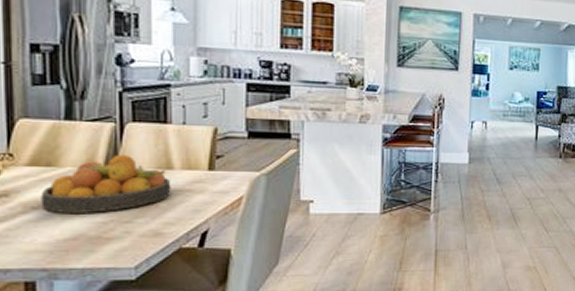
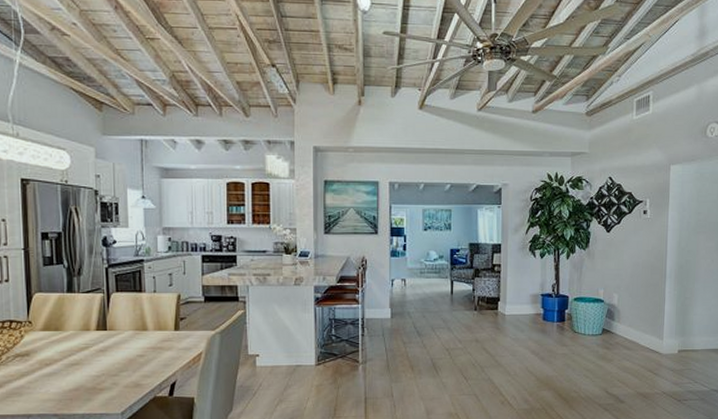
fruit bowl: present [41,154,171,213] -> none [51,319,147,368]

